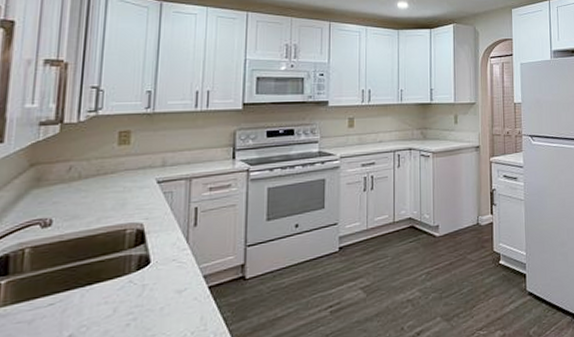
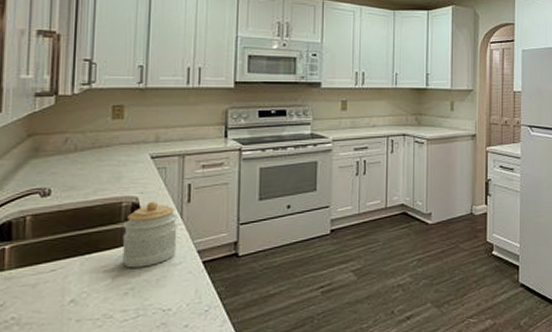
jar: none [124,226,183,298] -> present [121,201,178,268]

